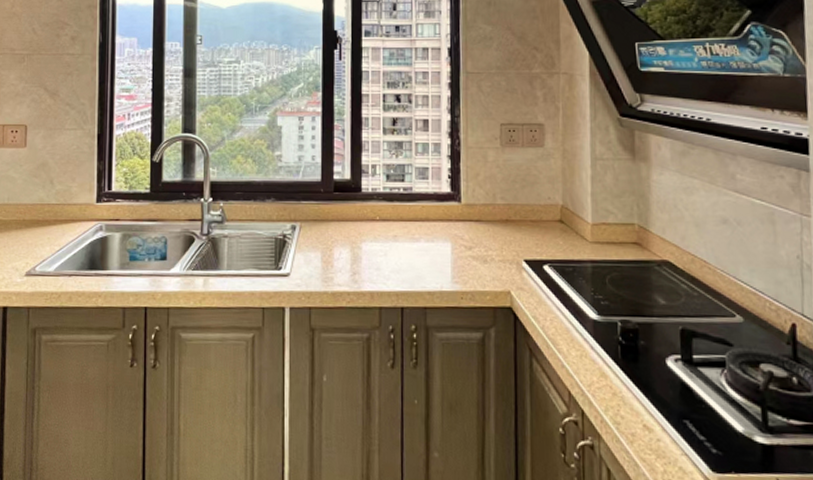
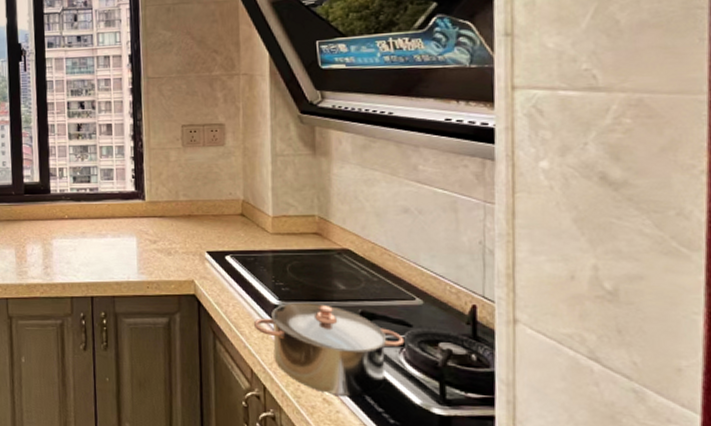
cooking pot: none [571,317,726,424] -> present [253,302,405,398]

